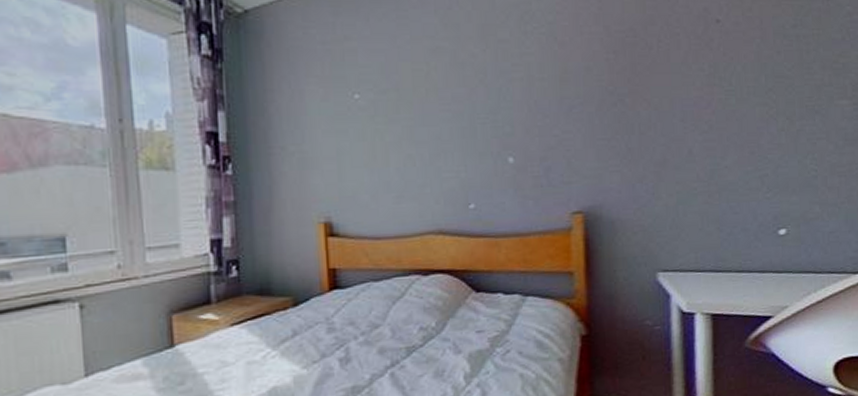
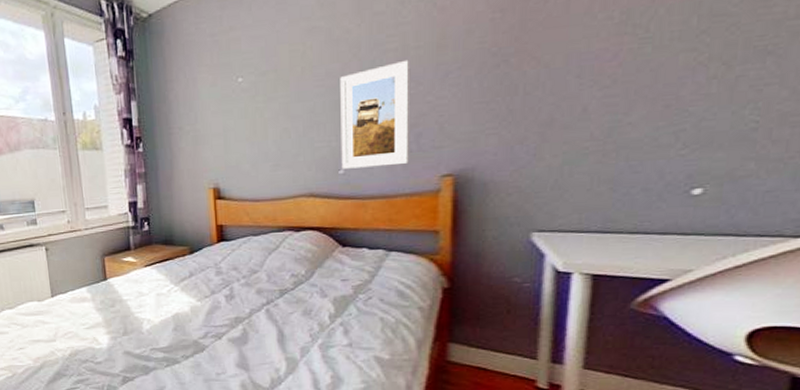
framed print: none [467,90,540,203] -> present [340,59,409,169]

